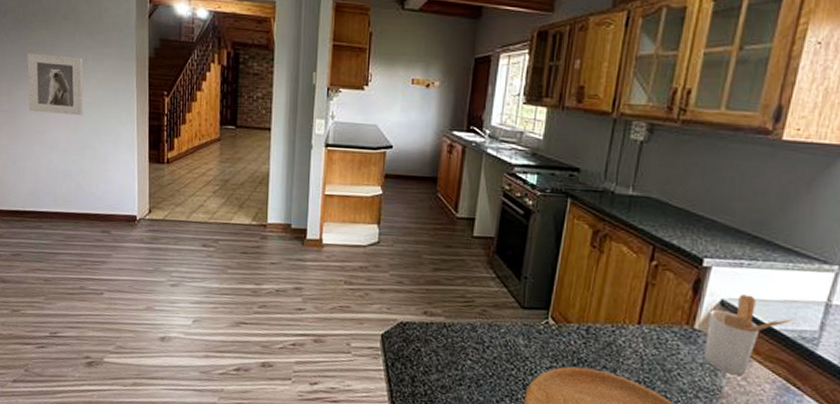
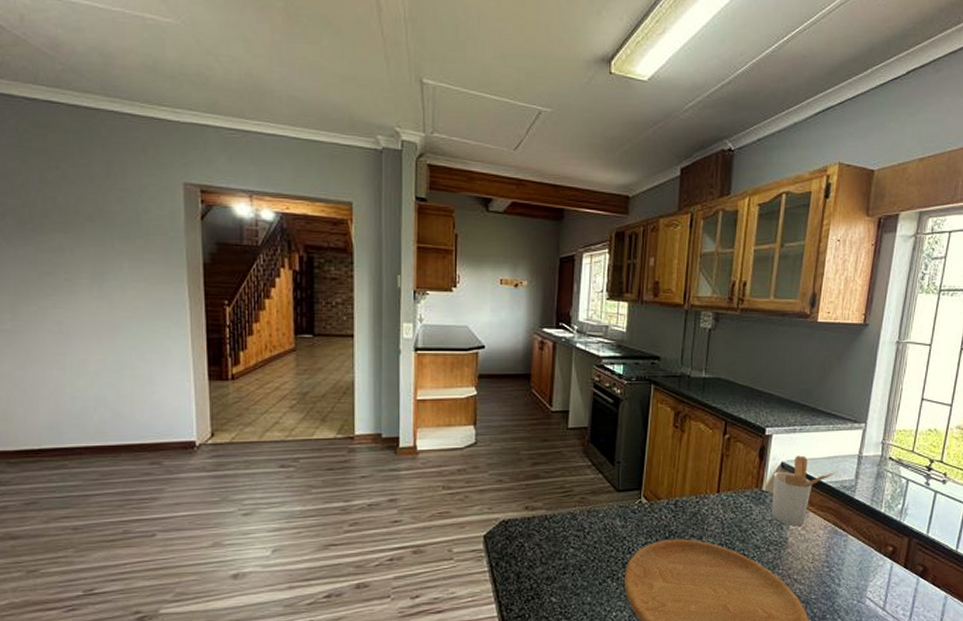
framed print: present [28,53,83,116] -> none [38,261,119,332]

